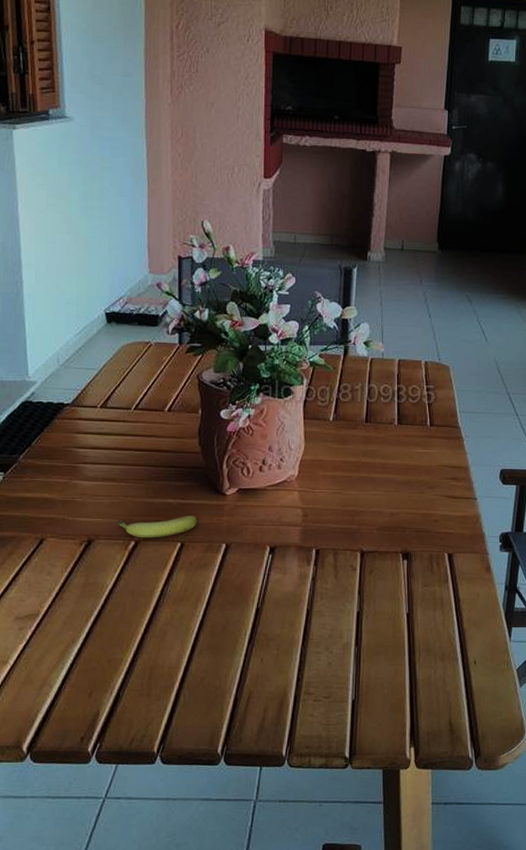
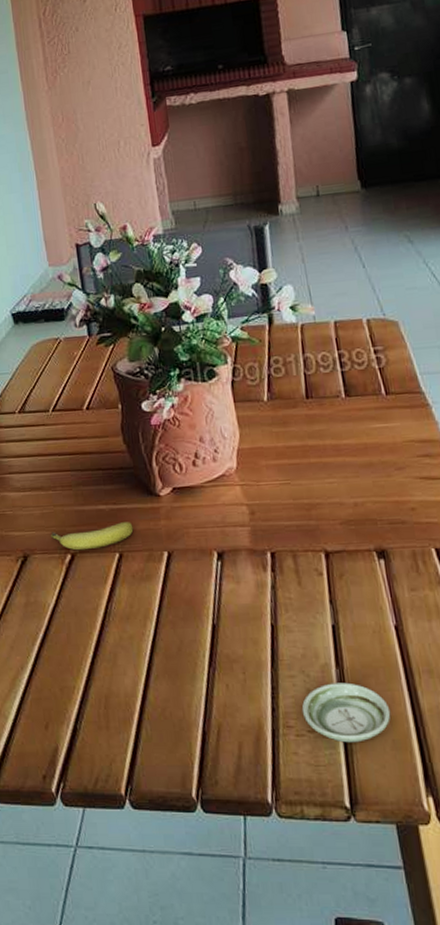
saucer: none [322,658,393,706] -> present [301,682,391,743]

